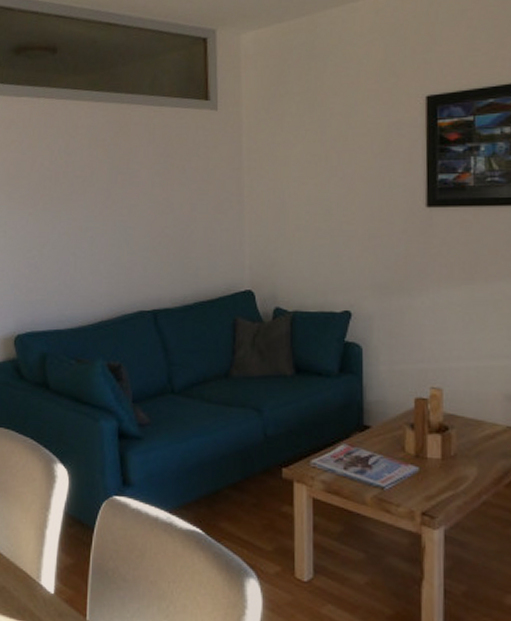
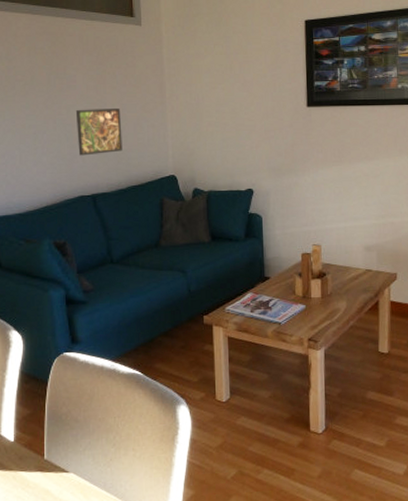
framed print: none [138,209,190,264] -> present [75,109,122,156]

